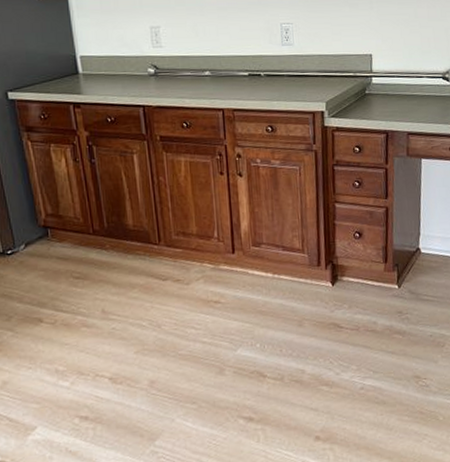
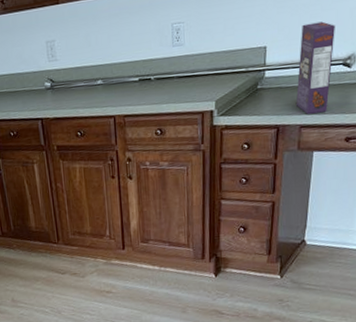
cereal box: none [402,37,434,122] -> present [295,21,335,114]

